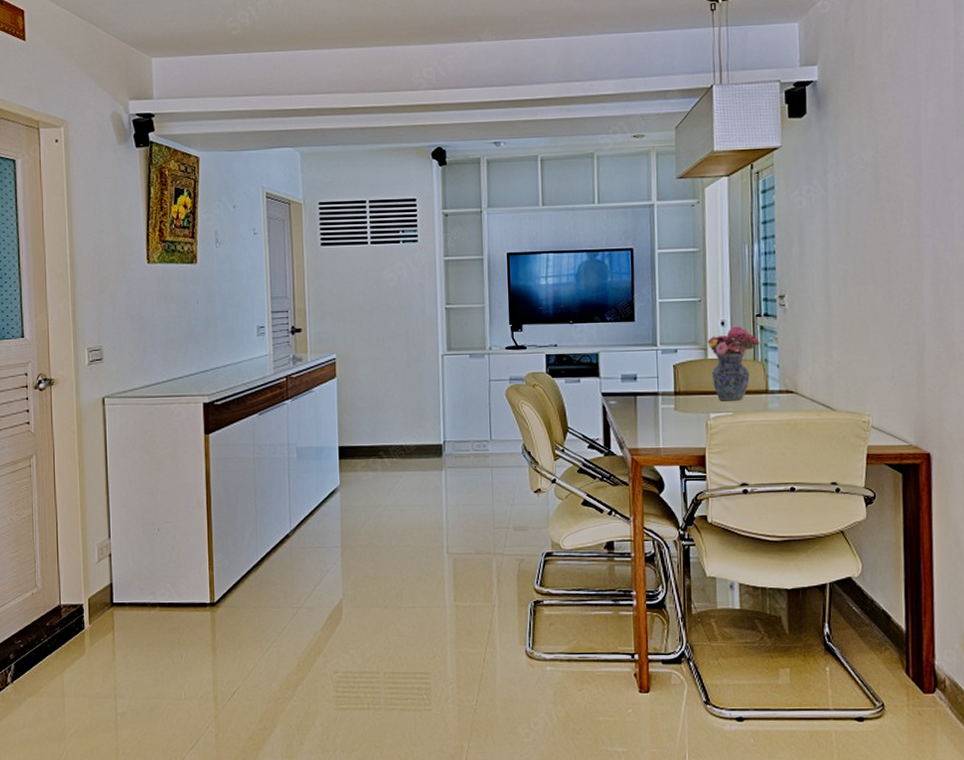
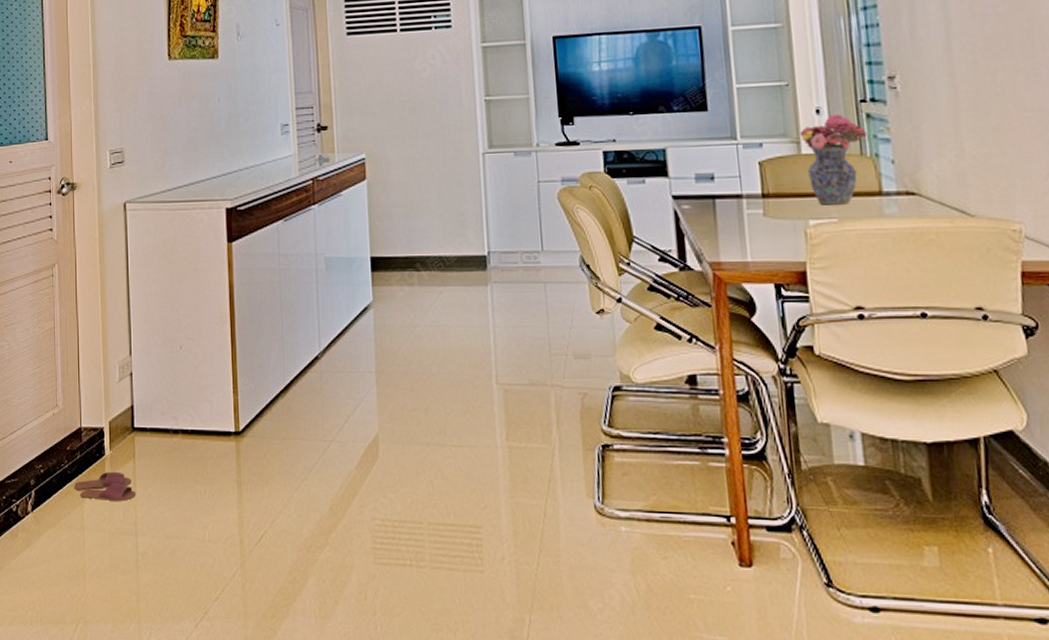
slippers: none [54,643,115,669] -> present [74,471,136,501]

